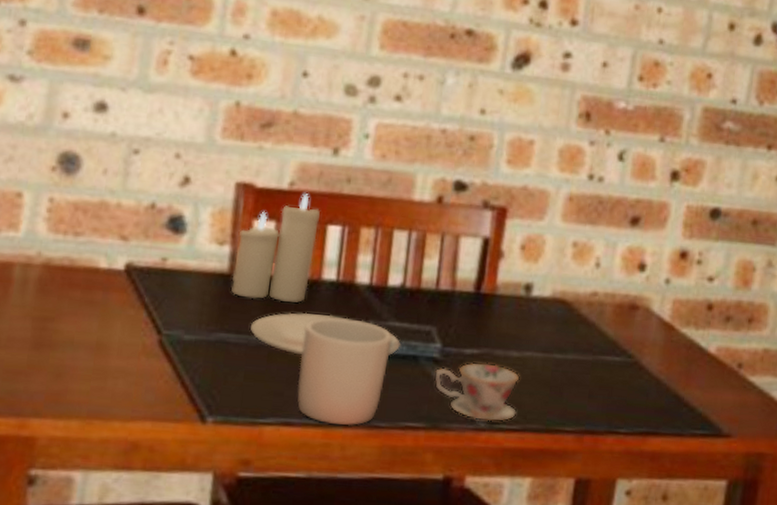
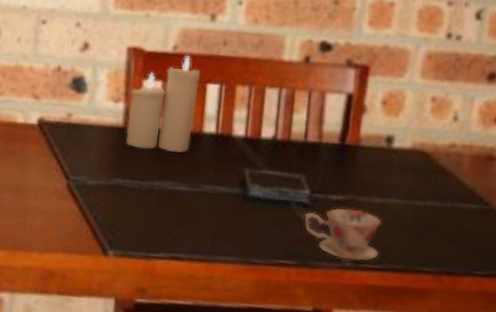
plate: present [251,312,400,357] -> none [143,161,273,201]
mug: present [297,317,392,426] -> none [183,166,266,262]

